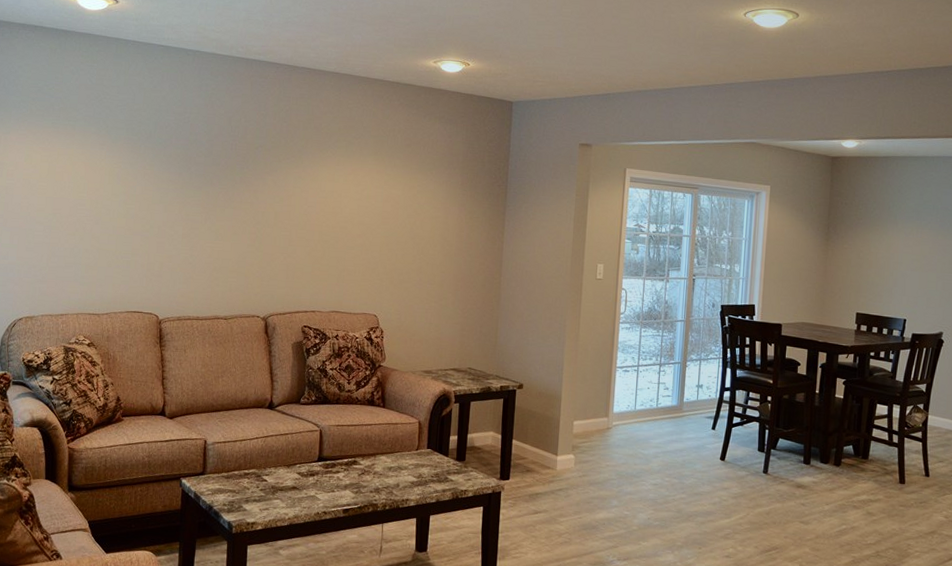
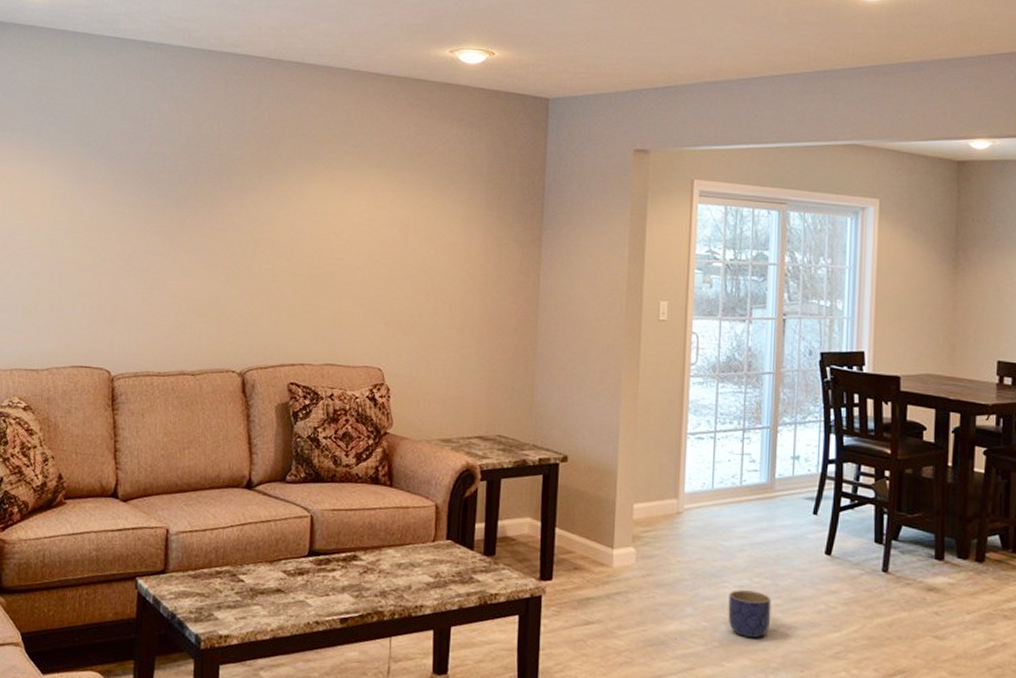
planter: none [644,487,678,523] -> present [728,590,772,638]

